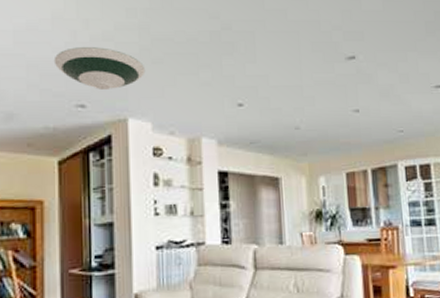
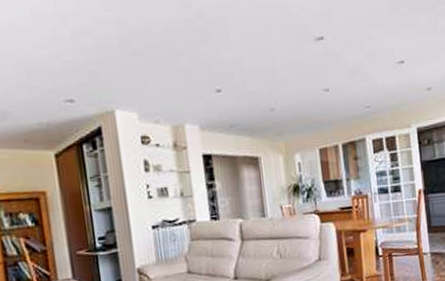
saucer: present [53,47,146,91] -> none [38,42,127,85]

